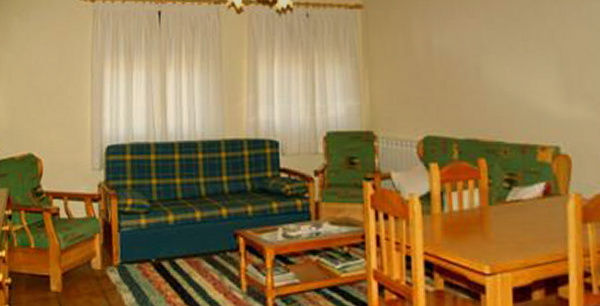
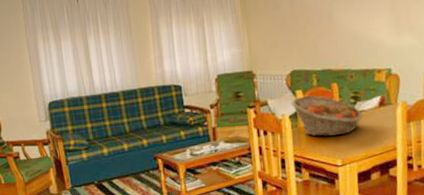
fruit basket: none [422,171,520,231] -> present [291,95,363,137]

